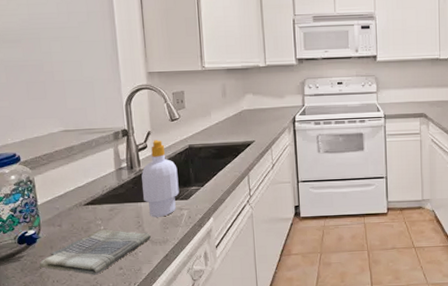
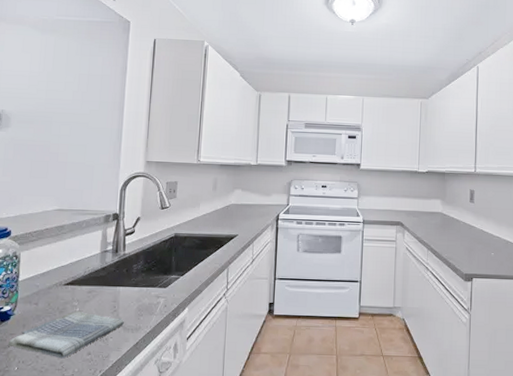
soap bottle: present [141,140,180,217] -> none [123,226,161,303]

